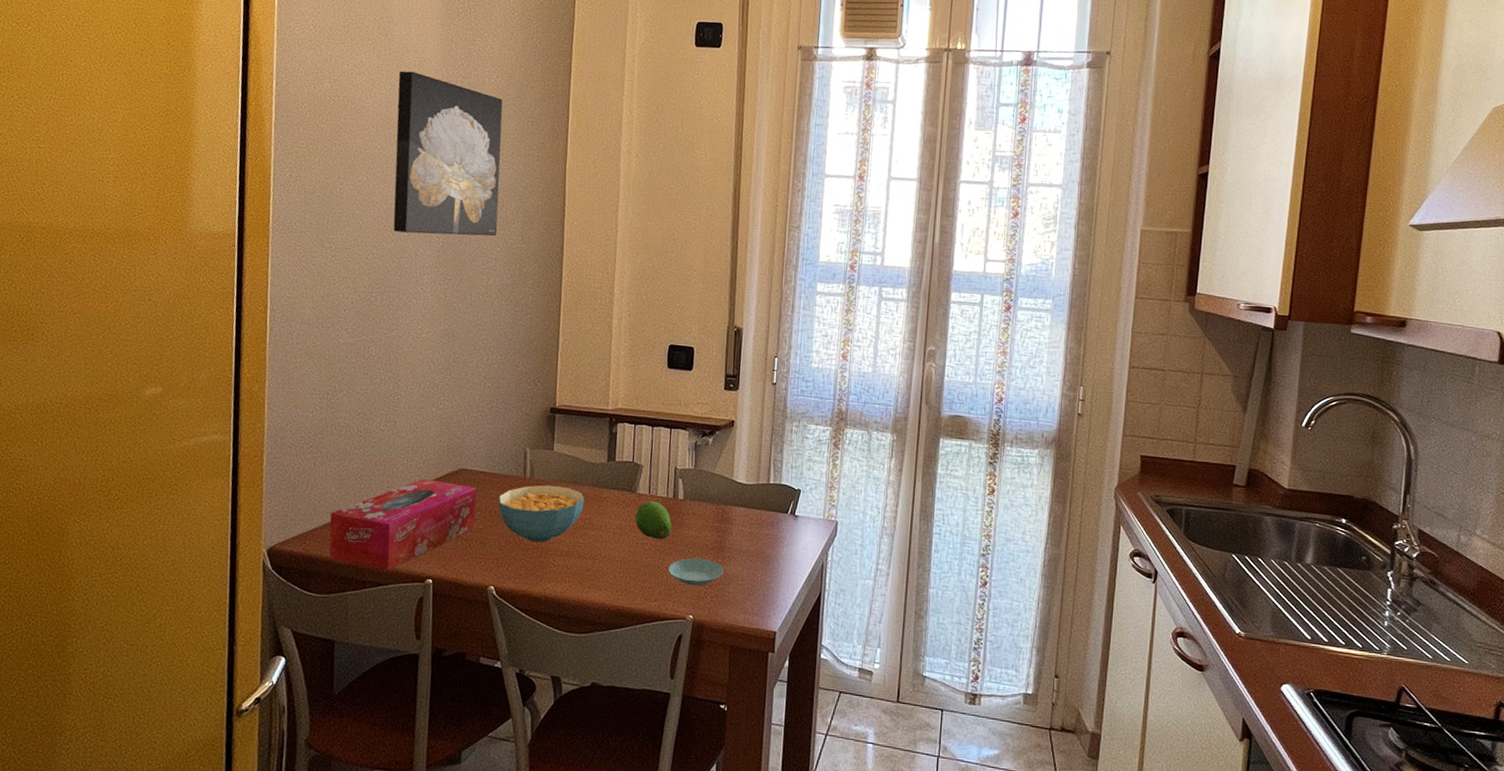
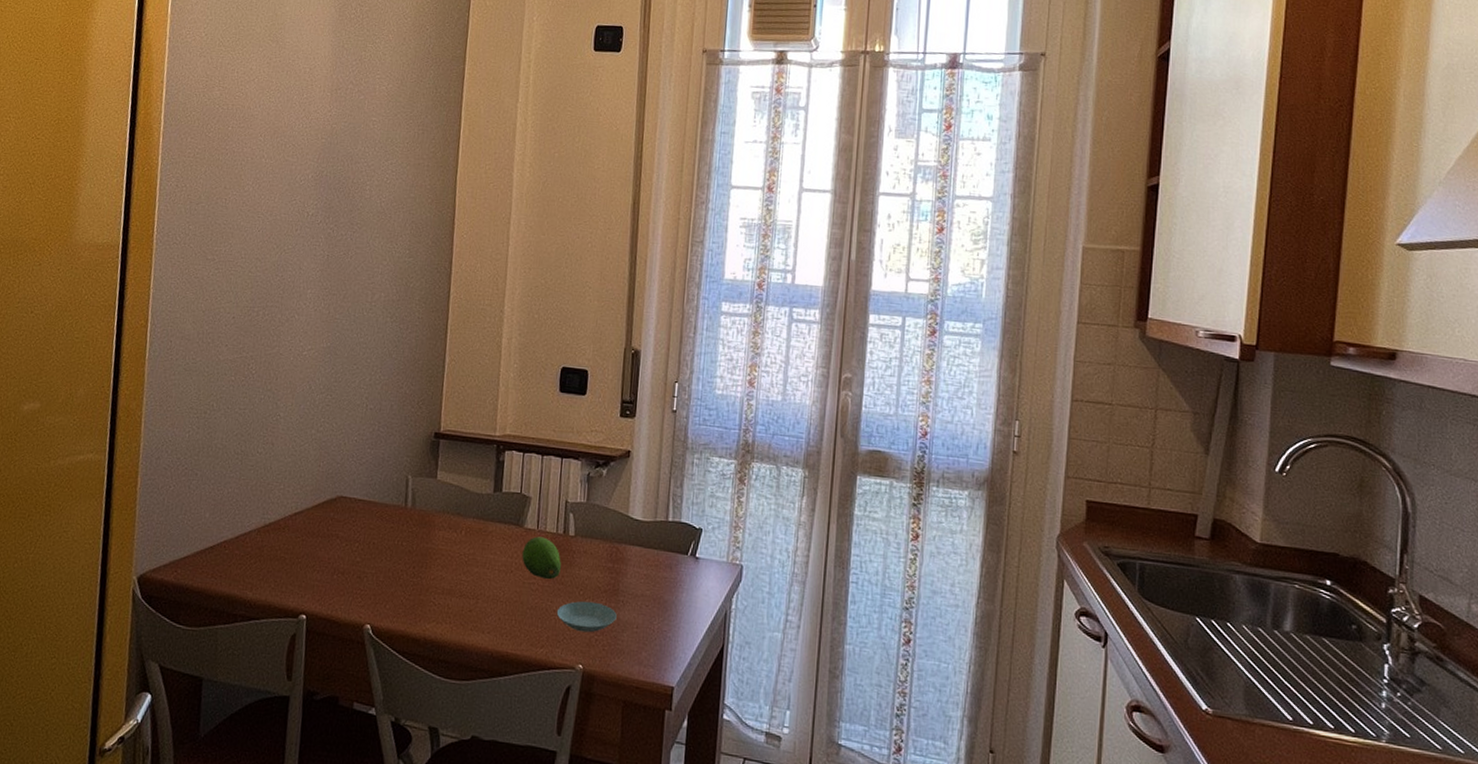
tissue box: present [328,479,477,570] -> none [200,506,356,604]
wall art: present [393,71,503,236] -> none [277,78,393,249]
cereal bowl: present [498,485,585,543] -> none [377,516,469,579]

